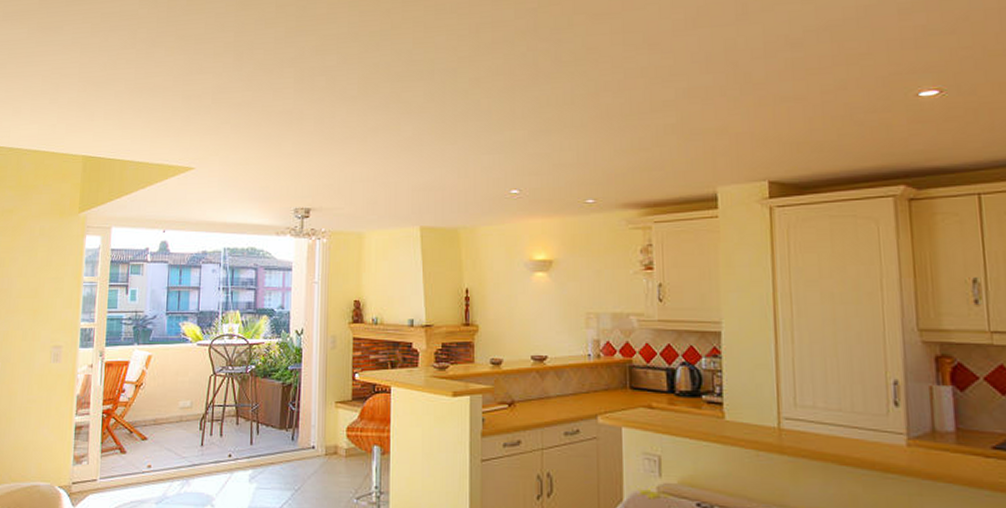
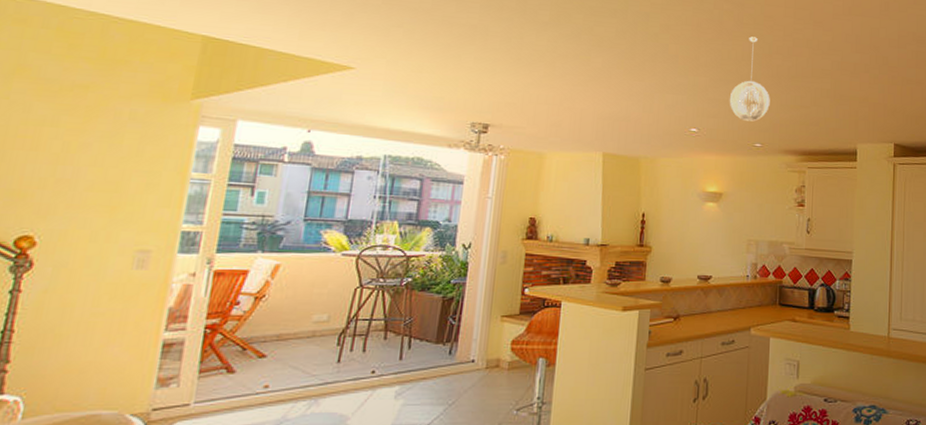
pendant light: none [552,75,601,175] -> present [729,36,770,122]

